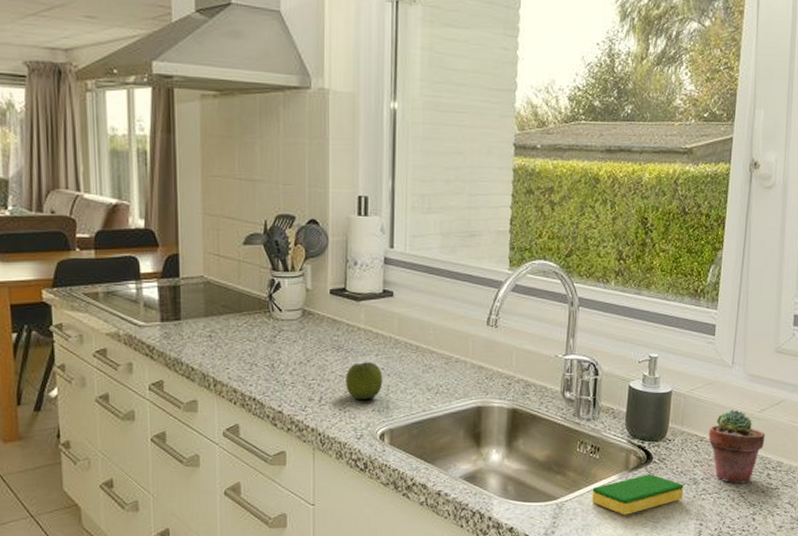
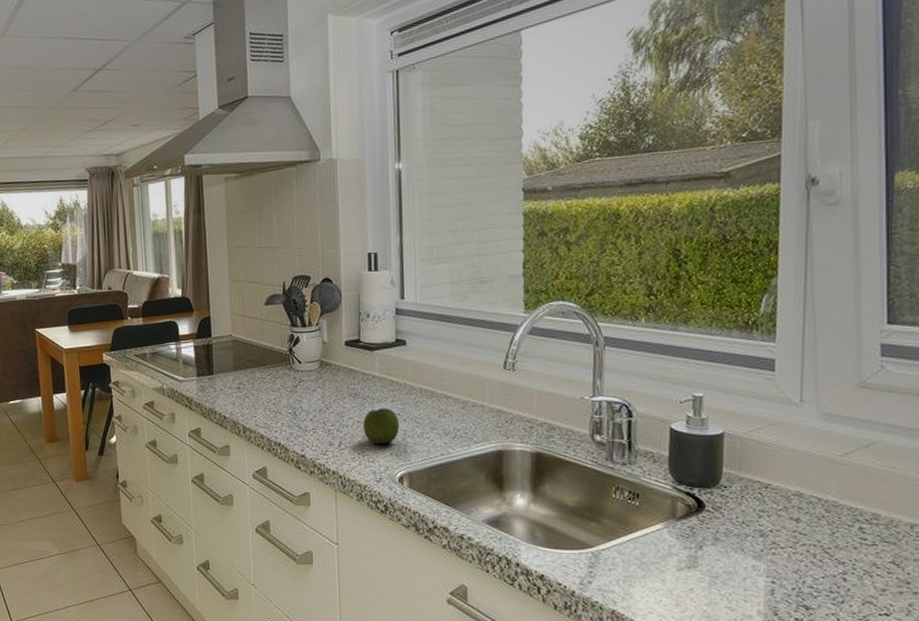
dish sponge: present [592,474,684,515] -> none [633,524,747,568]
potted succulent: present [708,409,766,483] -> none [775,453,853,537]

